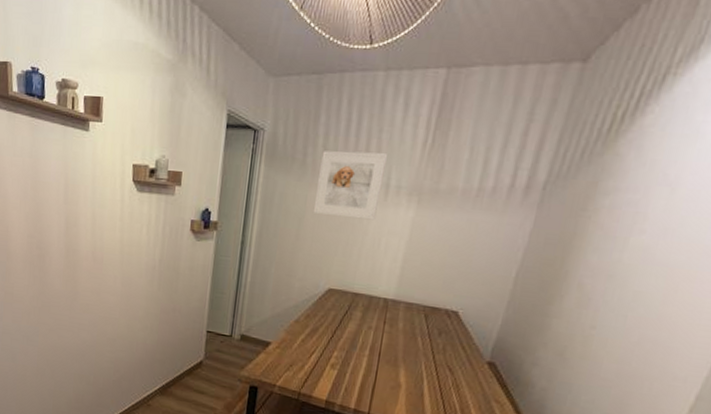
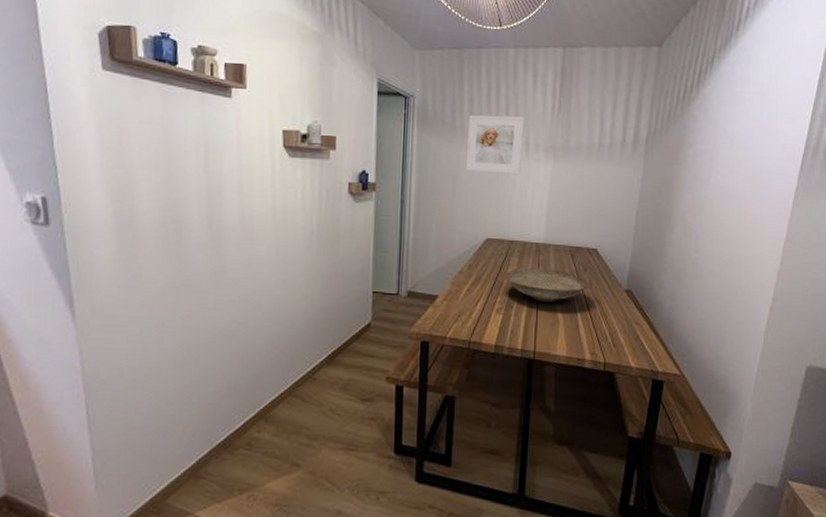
decorative bowl: none [344,324,442,365] -> present [505,267,589,303]

